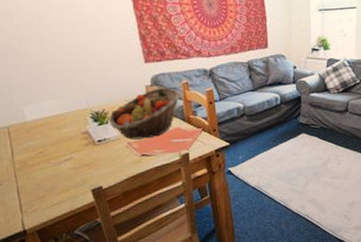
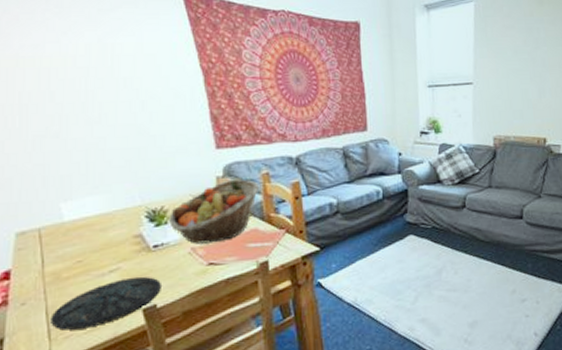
plate: none [21,164,105,205] -> present [51,276,161,331]

